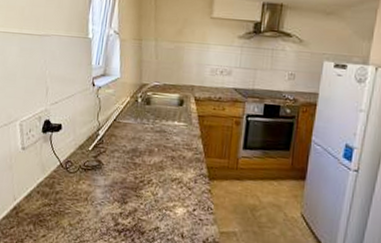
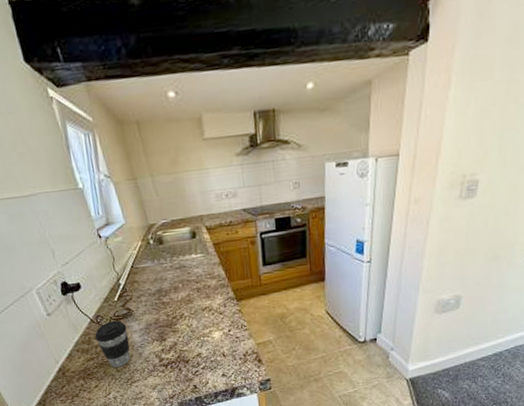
coffee cup: none [58,169,93,221] -> present [94,320,131,368]

